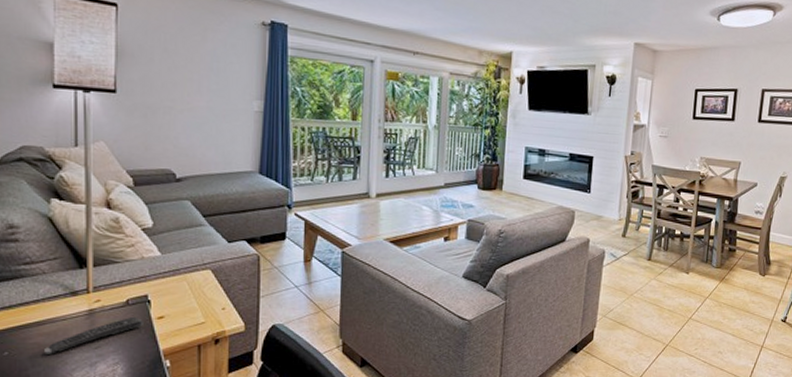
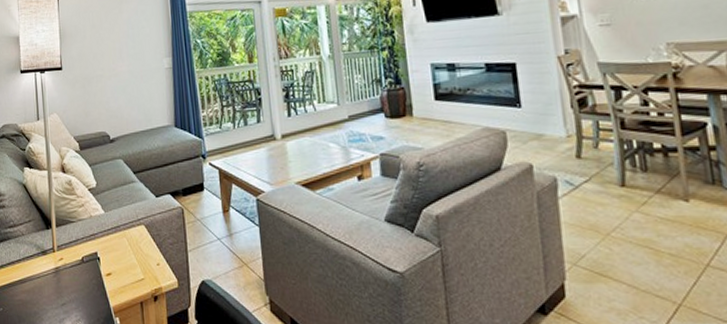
remote control: present [45,316,143,354] -> none [27,273,96,311]

